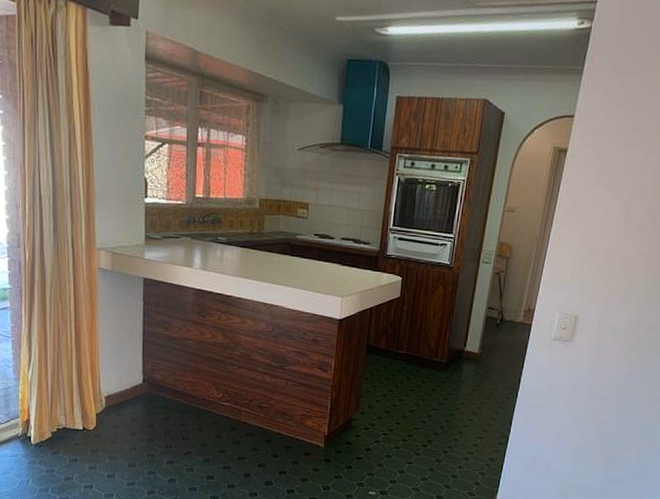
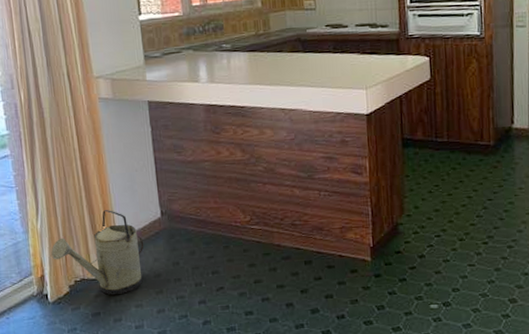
watering can: none [38,370,124,446] -> present [51,210,144,296]

